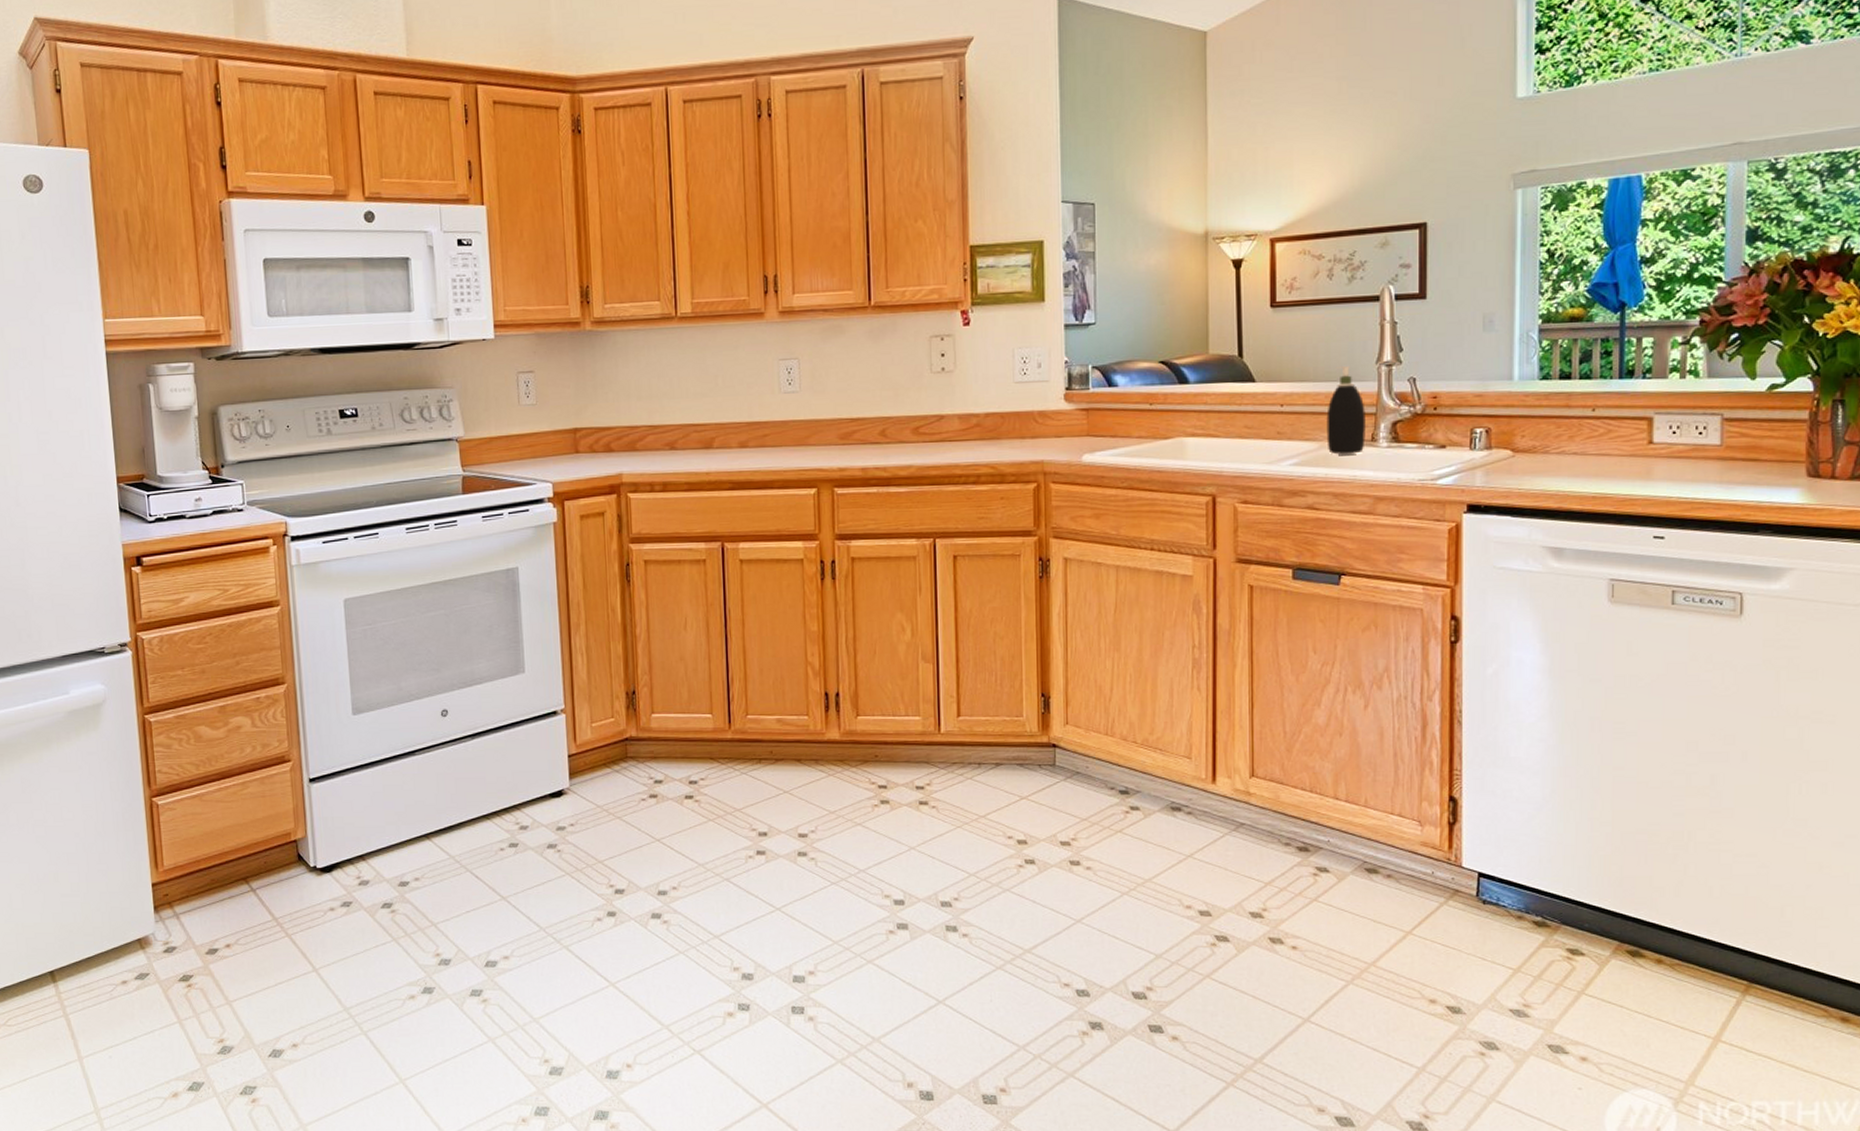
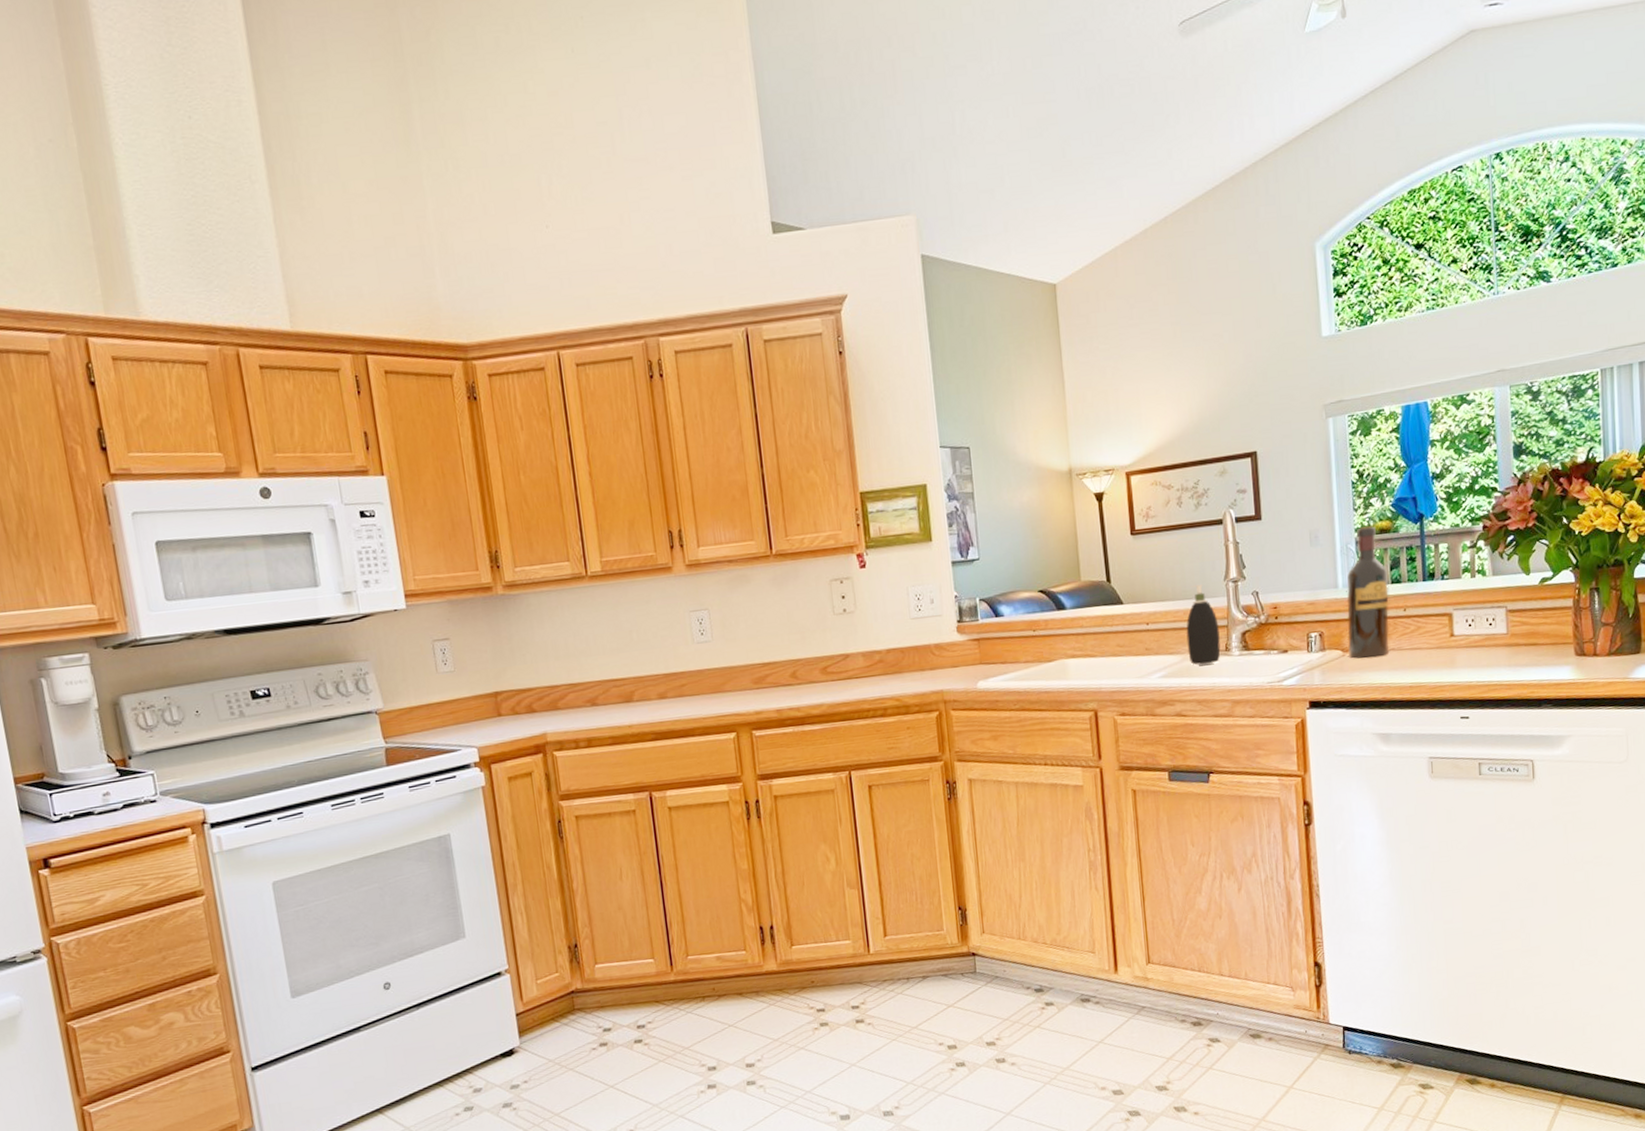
wine bottle: none [1520,313,1575,462] -> present [1346,526,1390,659]

